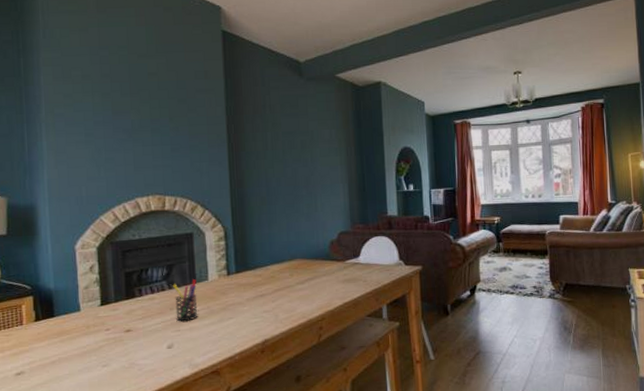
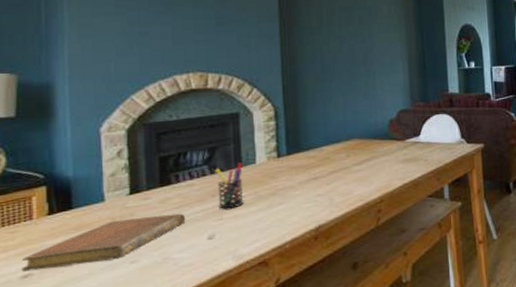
notebook: none [15,324,148,370] -> present [21,213,186,272]

